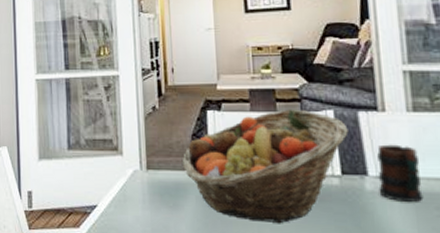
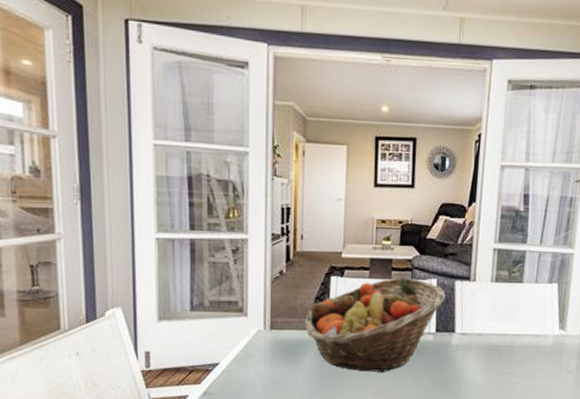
mug: present [377,144,424,203] -> none [461,308,494,353]

